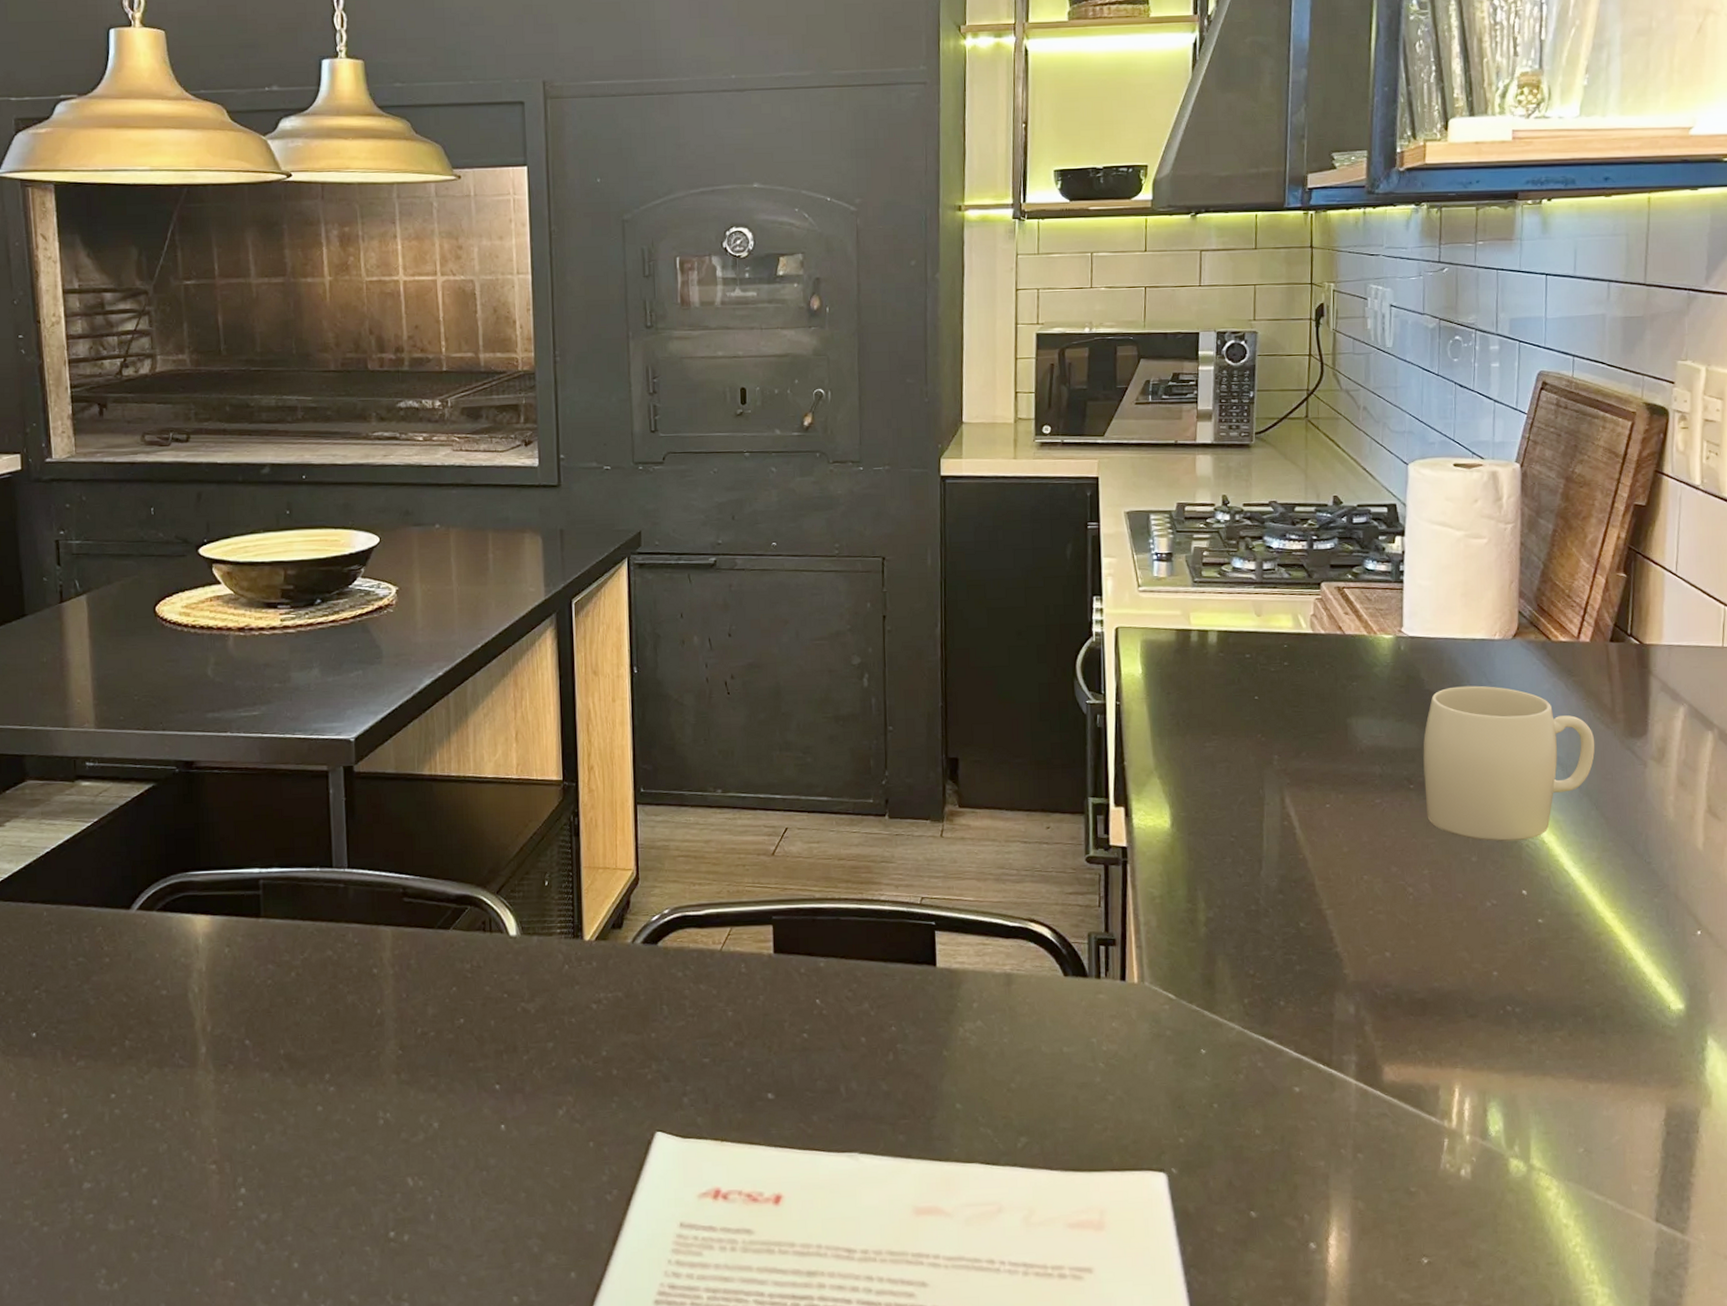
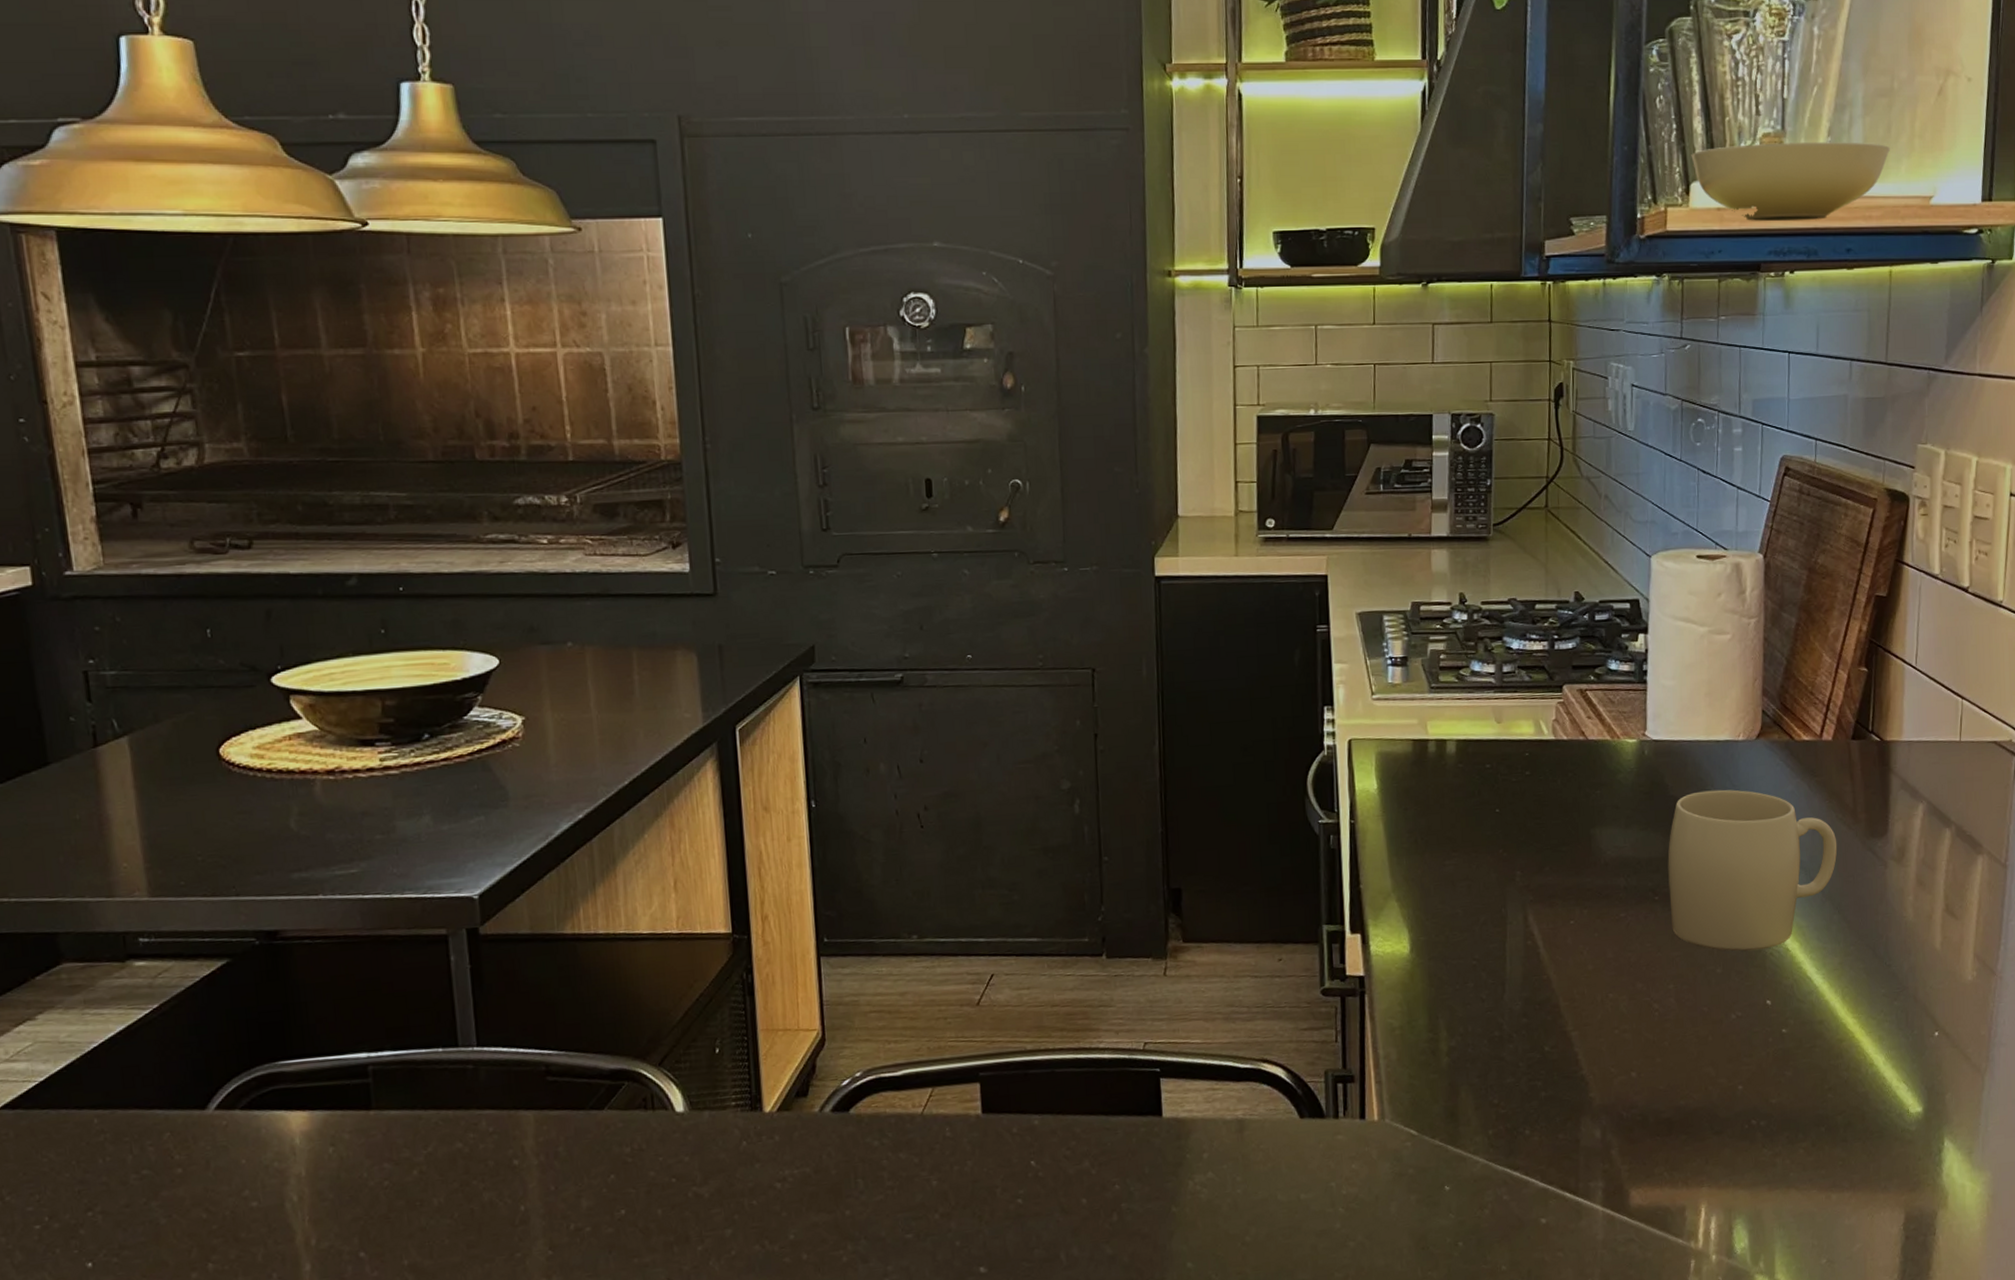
bowl: none [1450,78,1649,154] -> present [1691,142,1891,222]

